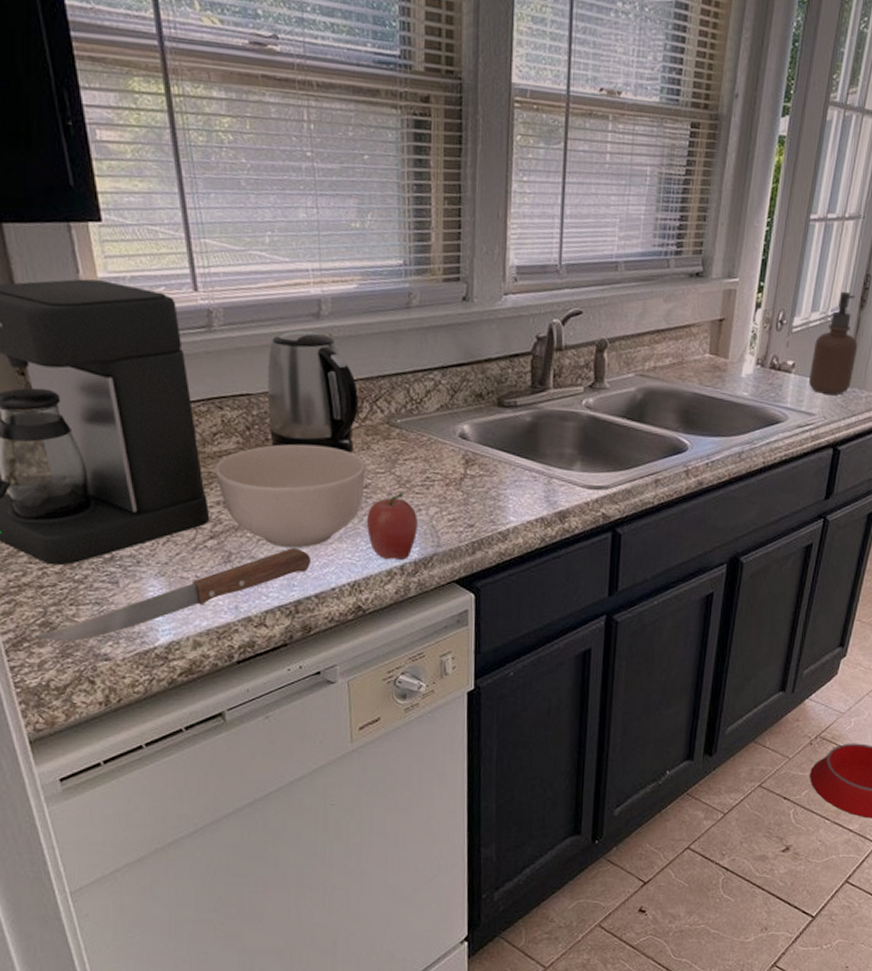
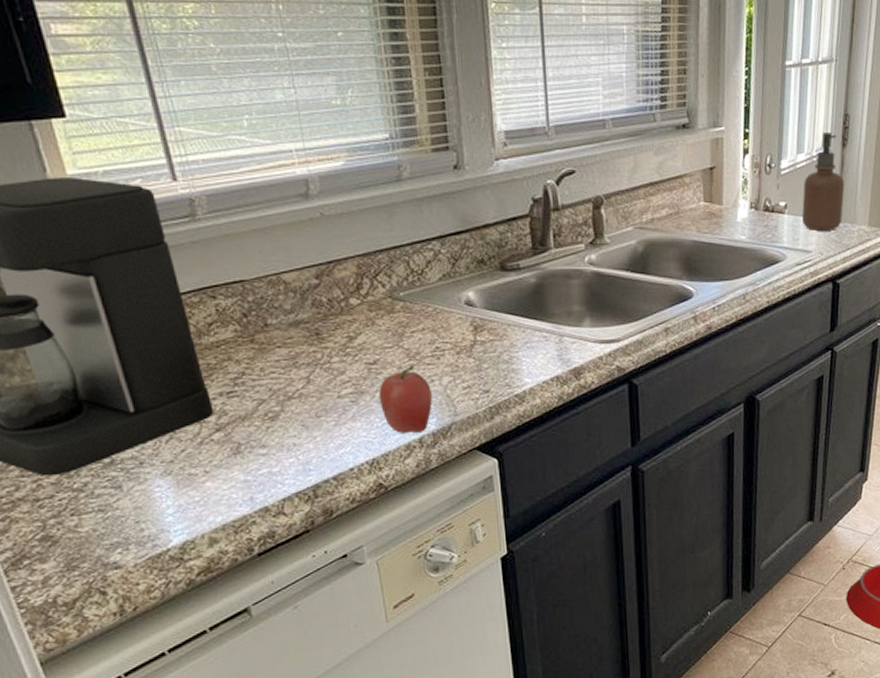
kitchen knife: present [35,548,312,641] -> none [35,432,326,555]
bowl: present [214,443,366,548] -> none [212,325,374,433]
kettle: present [267,331,359,453] -> none [258,213,359,331]

